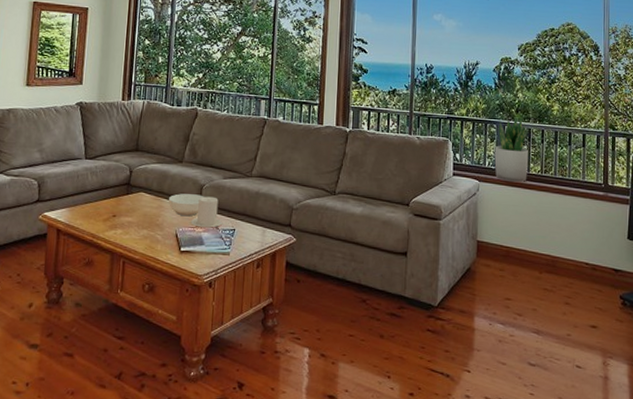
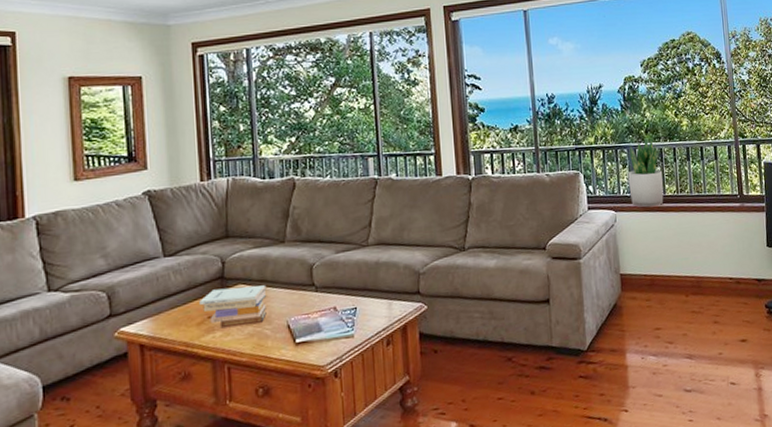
books: none [108,193,163,228] -> present [199,285,267,329]
bowl: present [168,193,204,217] -> none [273,275,315,304]
candle: present [191,196,223,229] -> none [304,275,342,314]

